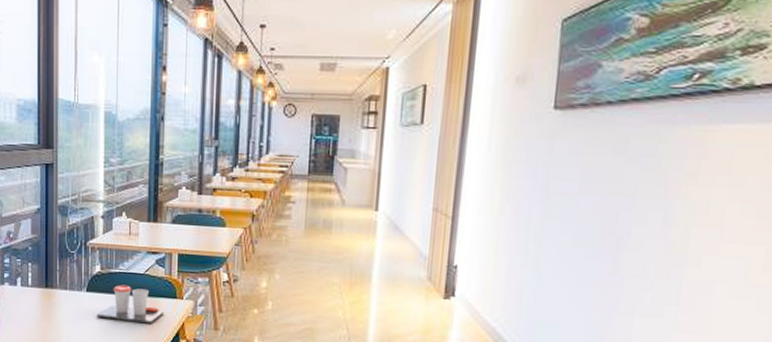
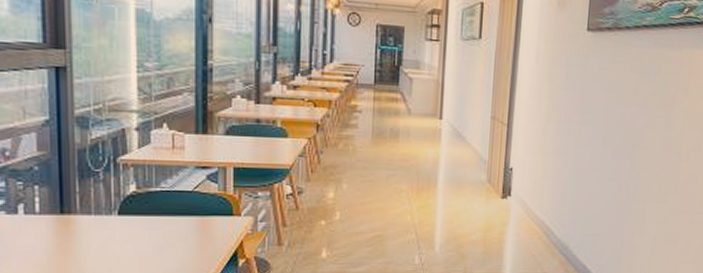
cup: present [97,284,163,324] -> none [133,204,218,246]

